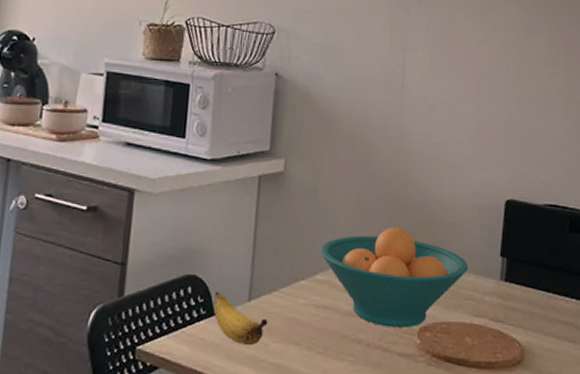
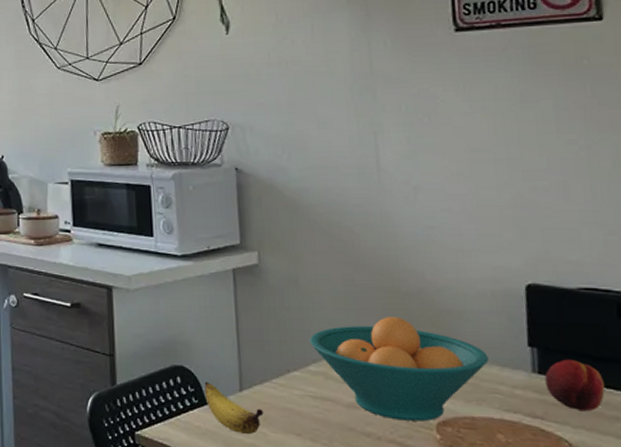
fruit: none [509,268,552,315] -> present [545,359,605,412]

